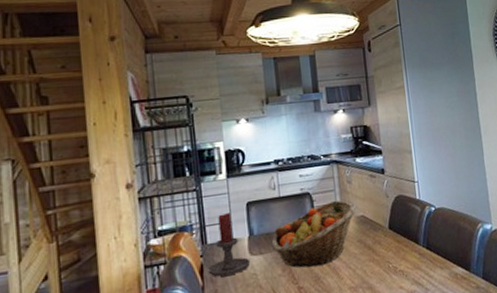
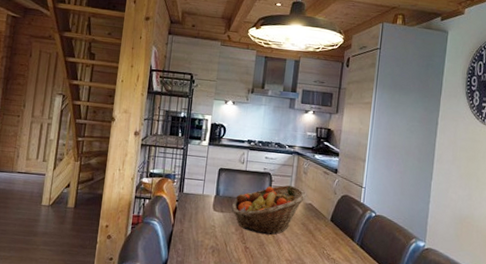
candle holder: present [207,213,251,277] -> none [179,172,213,222]

